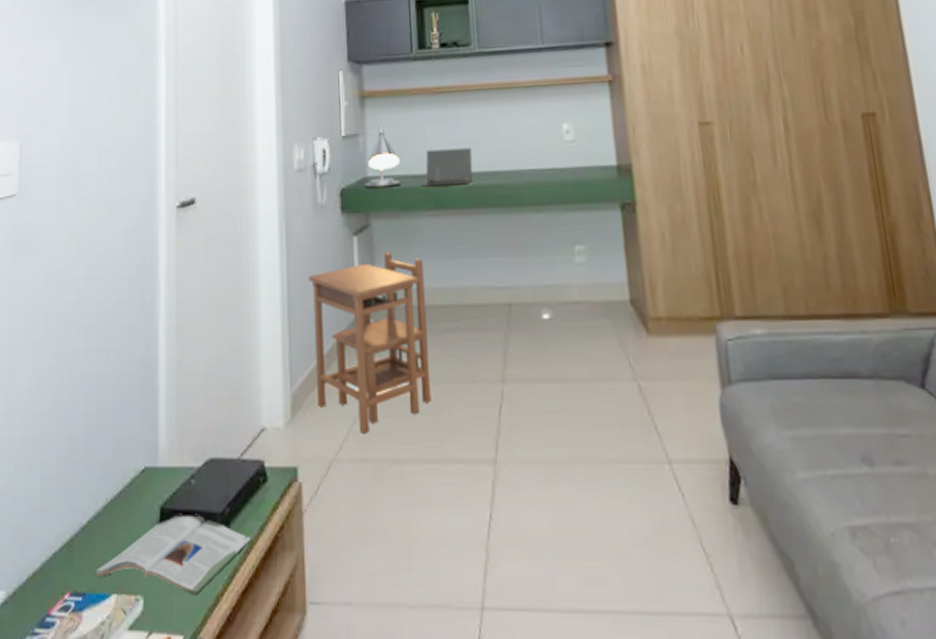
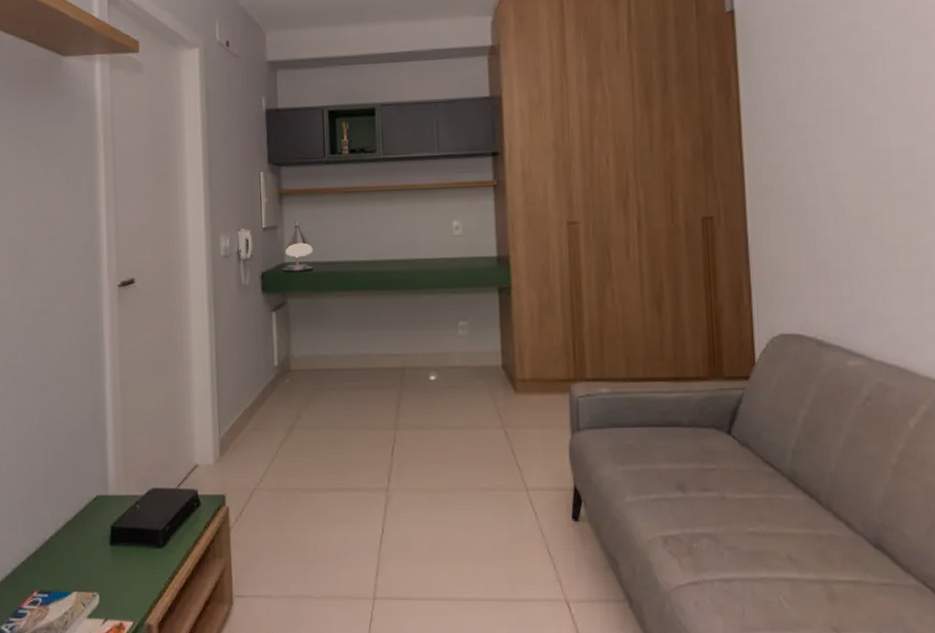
magazine: present [96,513,251,596] -> none [59,530,187,592]
side table: present [308,251,432,434] -> none [234,325,337,469]
laptop: present [421,148,473,188] -> none [331,240,375,273]

